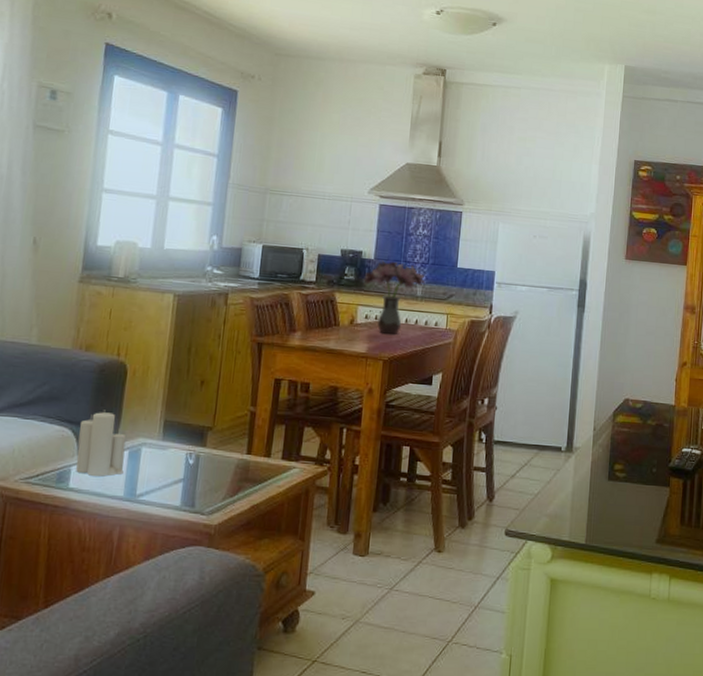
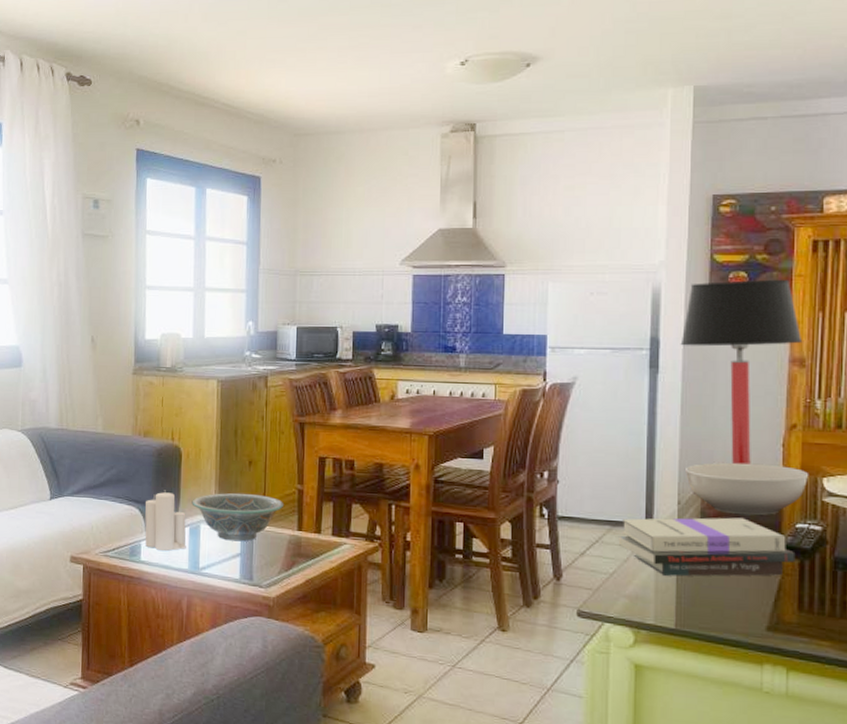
decorative bowl: none [133,414,235,466] -> present [191,493,284,542]
flower arrangement: present [362,260,426,336] -> none [400,332,469,409]
books: none [543,442,681,496] -> present [618,517,796,576]
bowl: none [600,394,694,441] -> present [684,462,809,516]
table lamp: none [603,235,694,396] -> present [680,279,803,464]

